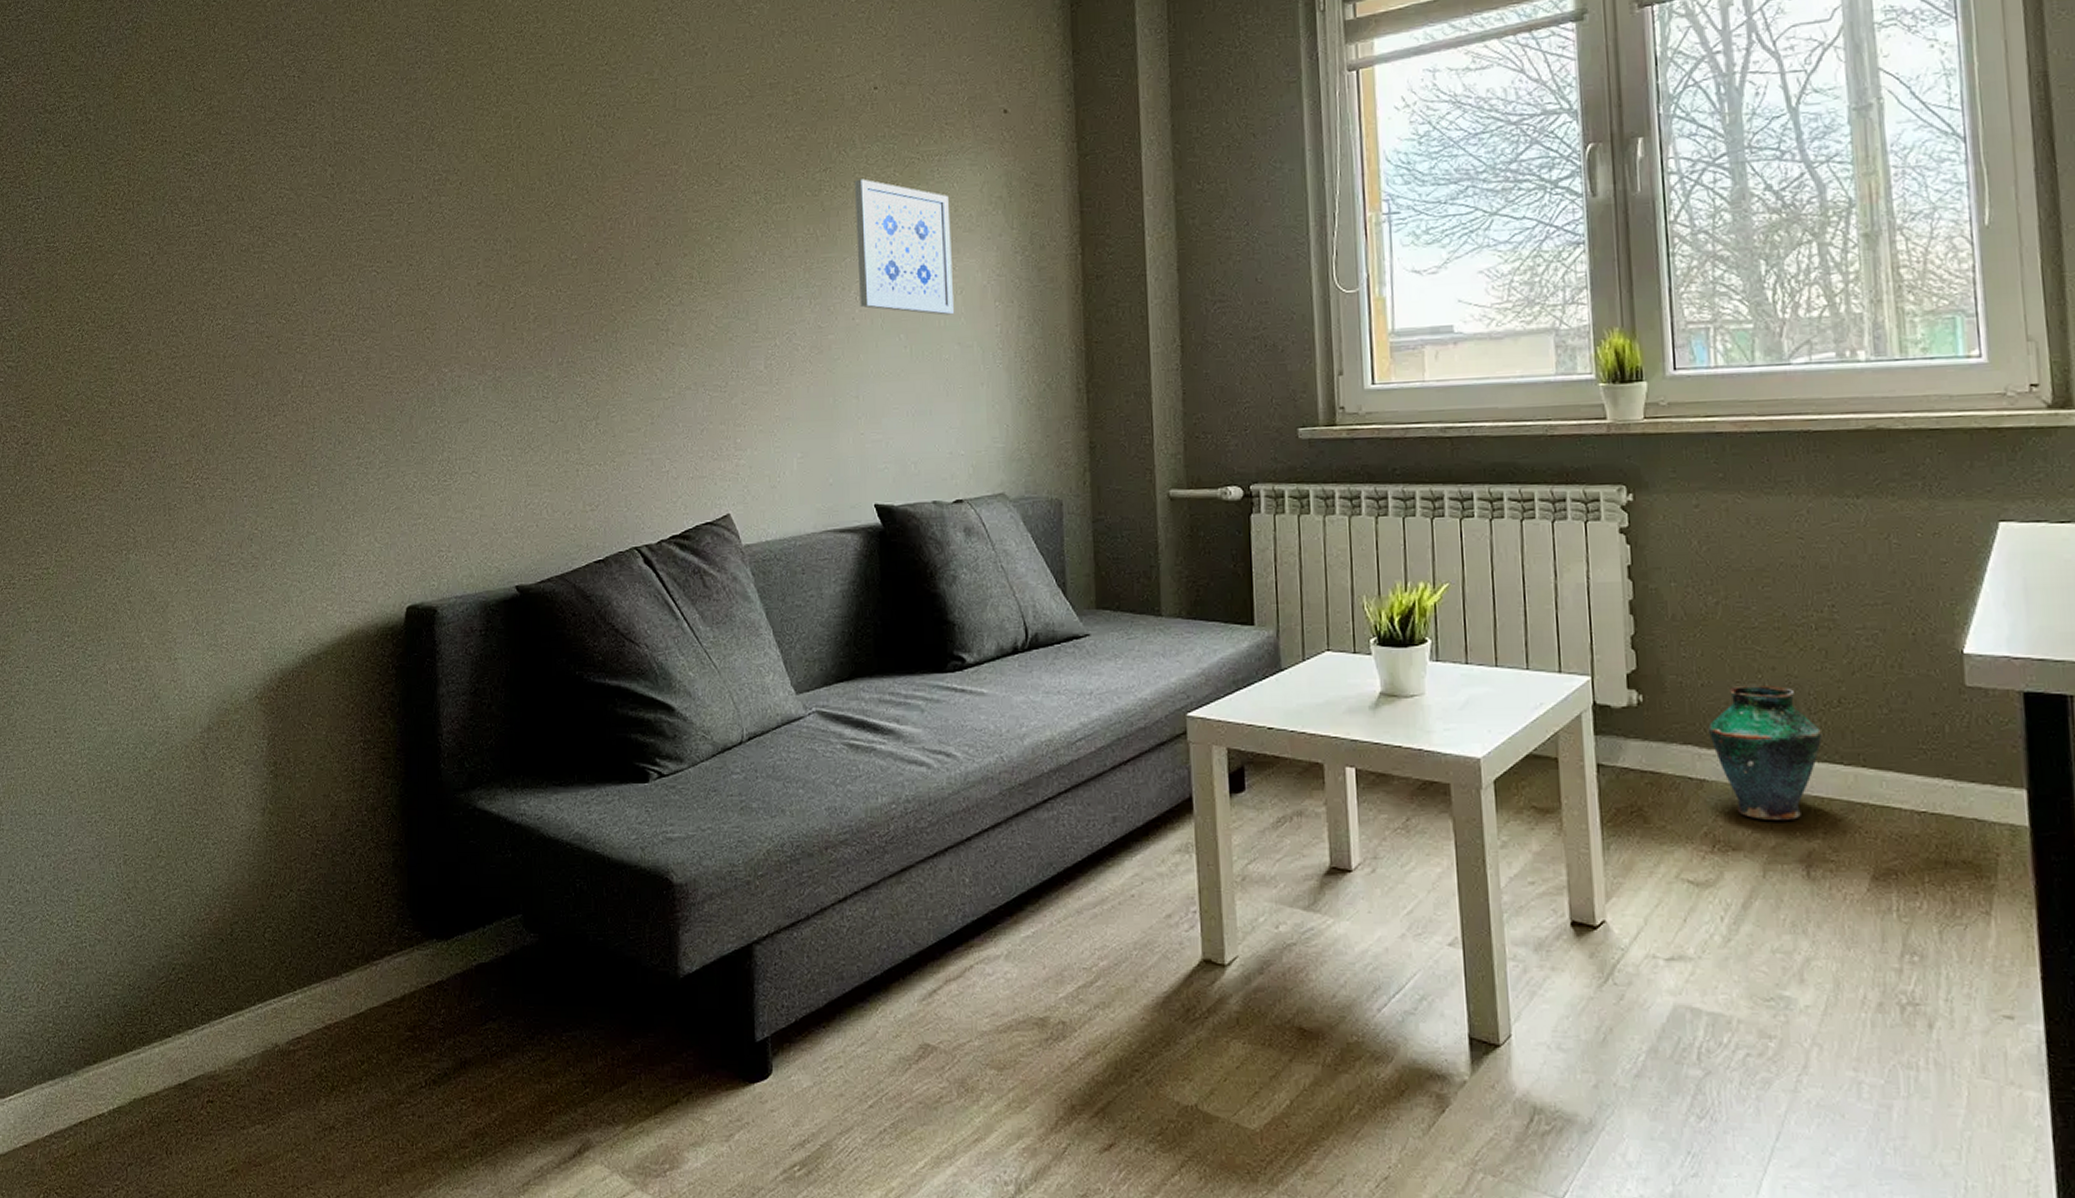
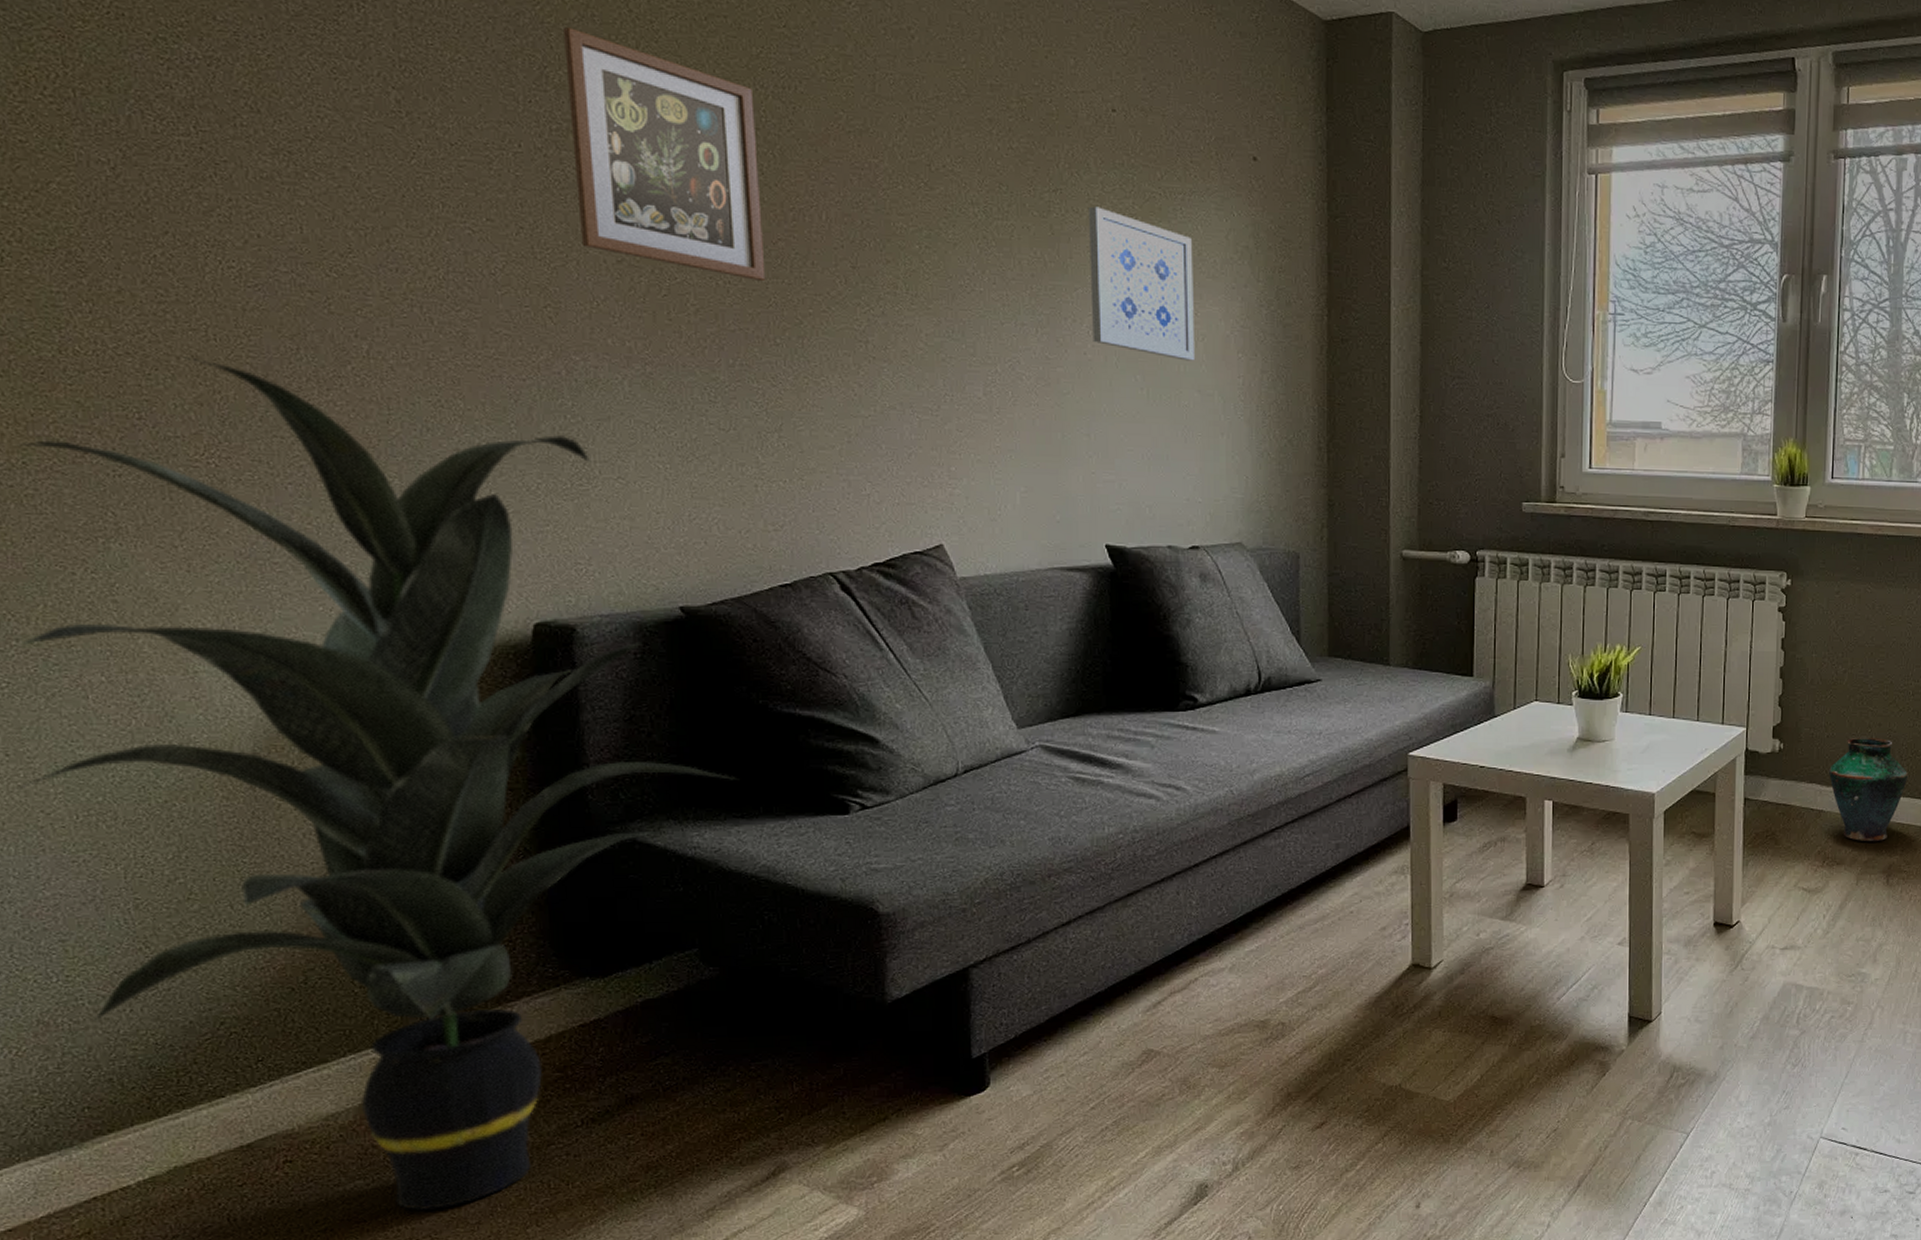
indoor plant: none [59,399,559,1160] -> present [16,357,740,1211]
picture frame: none [446,95,588,287] -> present [564,27,766,282]

